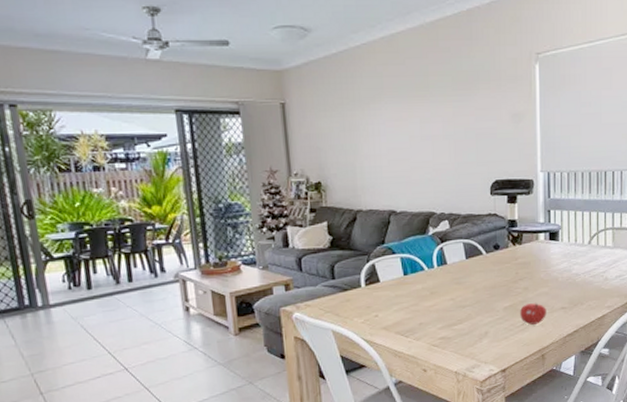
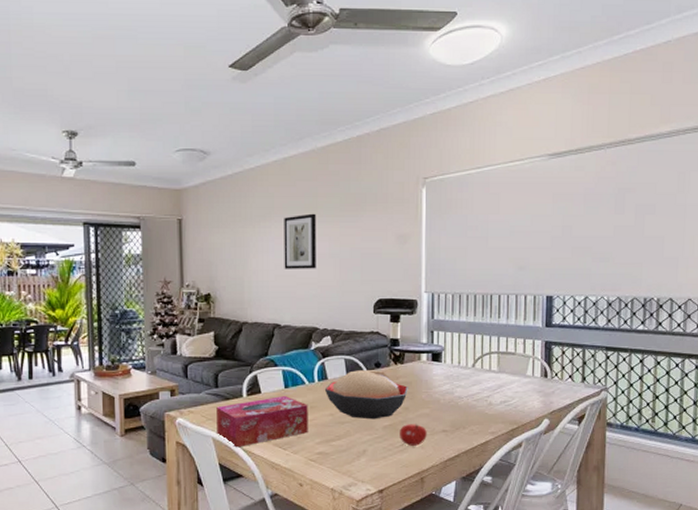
tissue box: none [334,283,430,339] -> present [216,396,308,448]
wall art: none [394,93,431,153] -> present [284,213,316,269]
decorative bowl: none [444,252,527,302] -> present [324,370,408,420]

